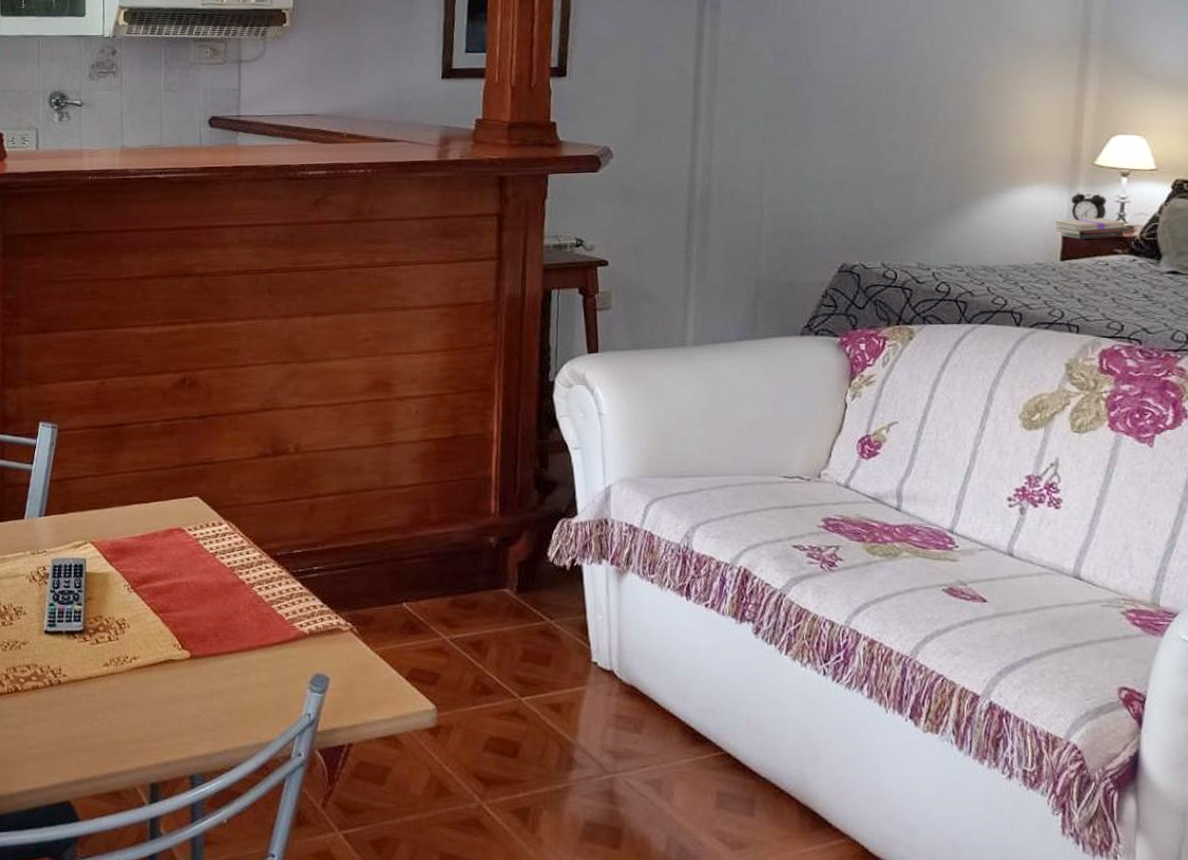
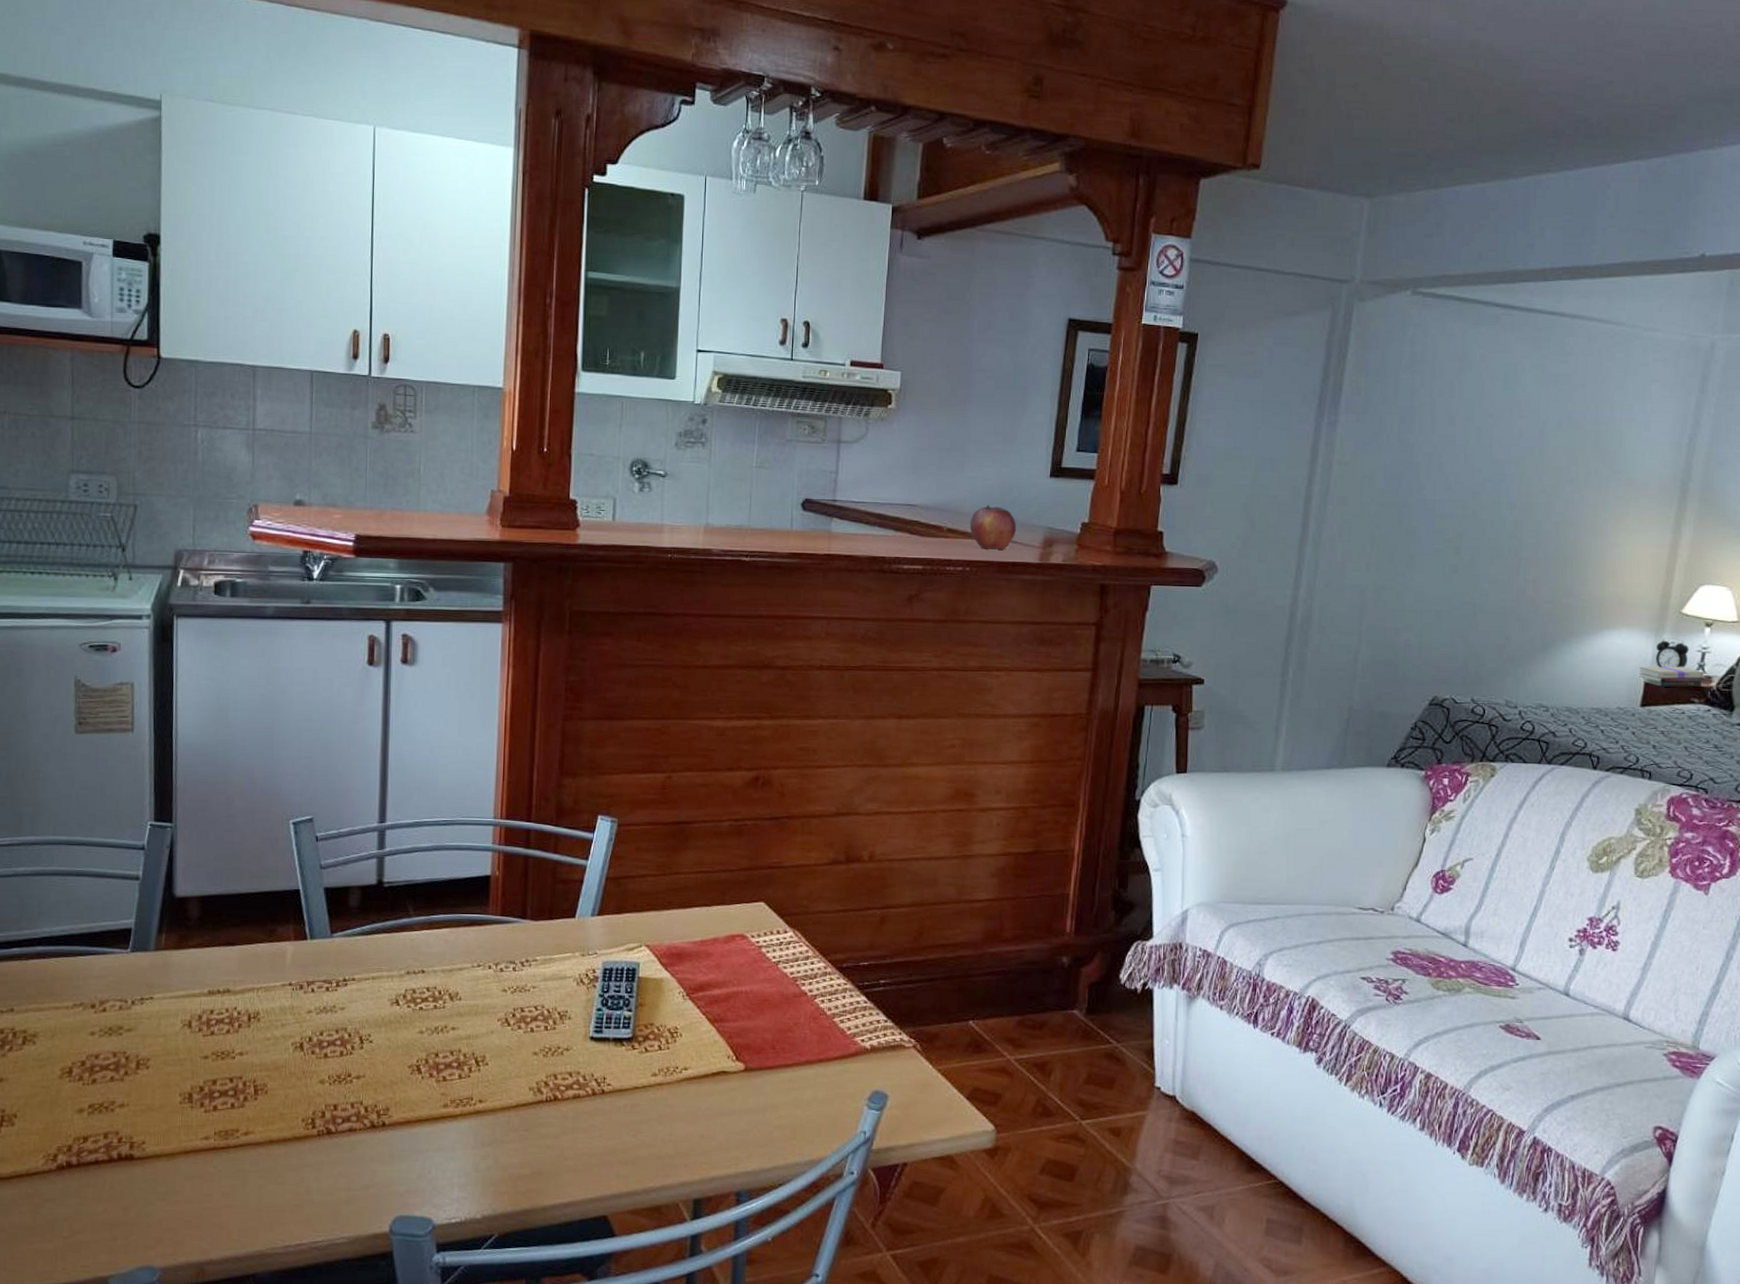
fruit: none [368,109,413,152] -> present [970,504,1016,551]

